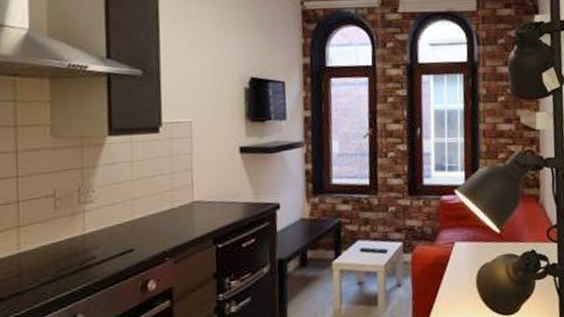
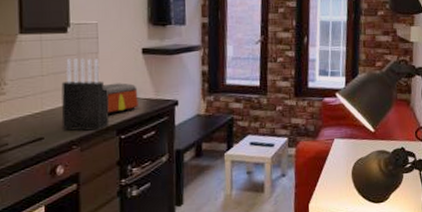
knife block: none [153,159,205,241] -> present [61,58,110,131]
toaster: none [197,185,236,221] -> present [102,83,138,114]

